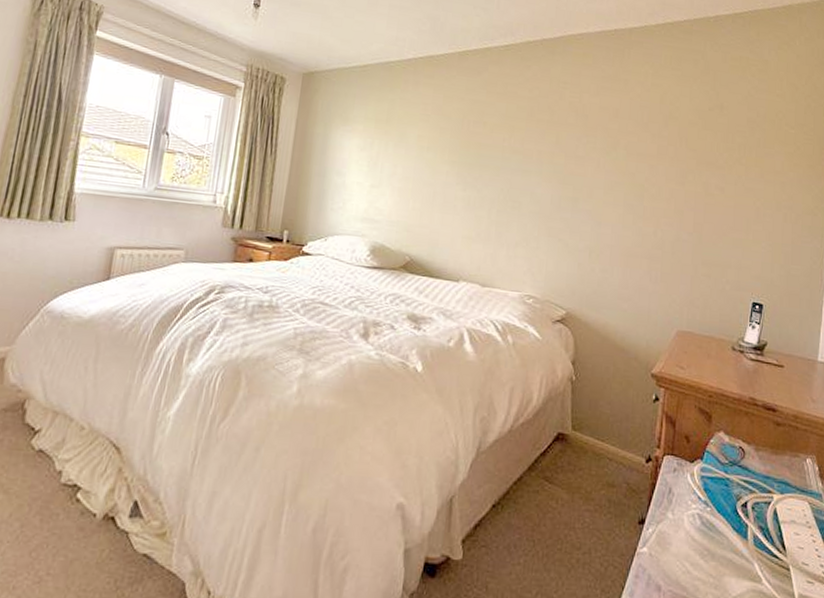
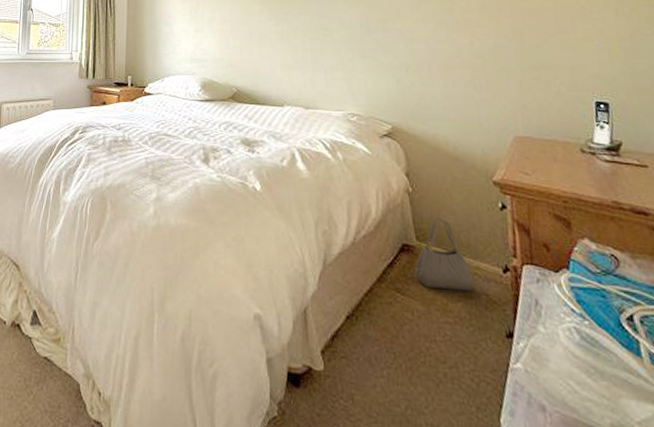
handbag: none [566,407,619,480] -> present [415,217,474,292]

